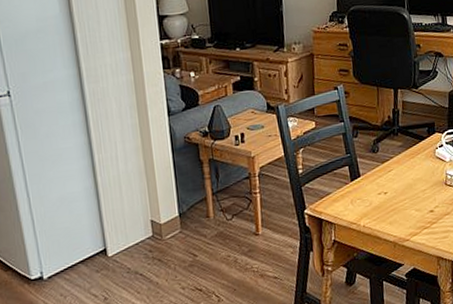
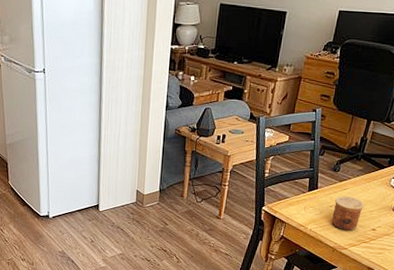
cup: none [382,178,414,219] -> present [332,196,364,231]

